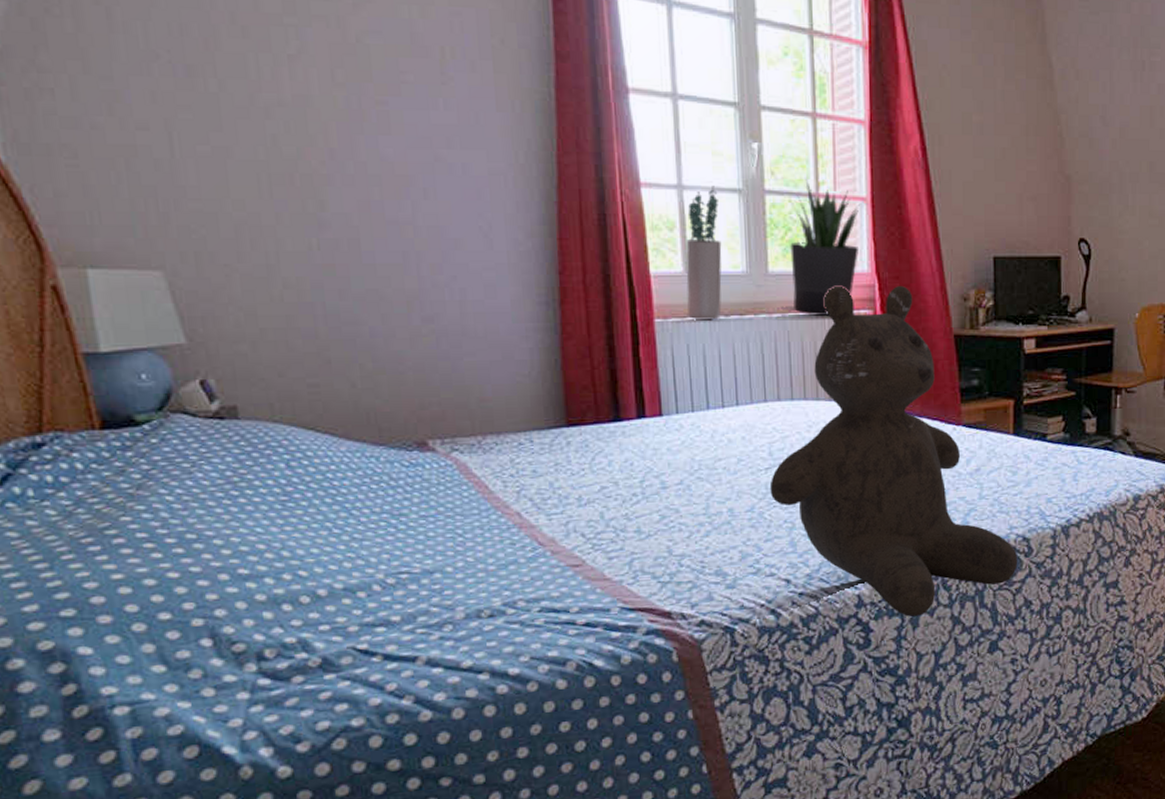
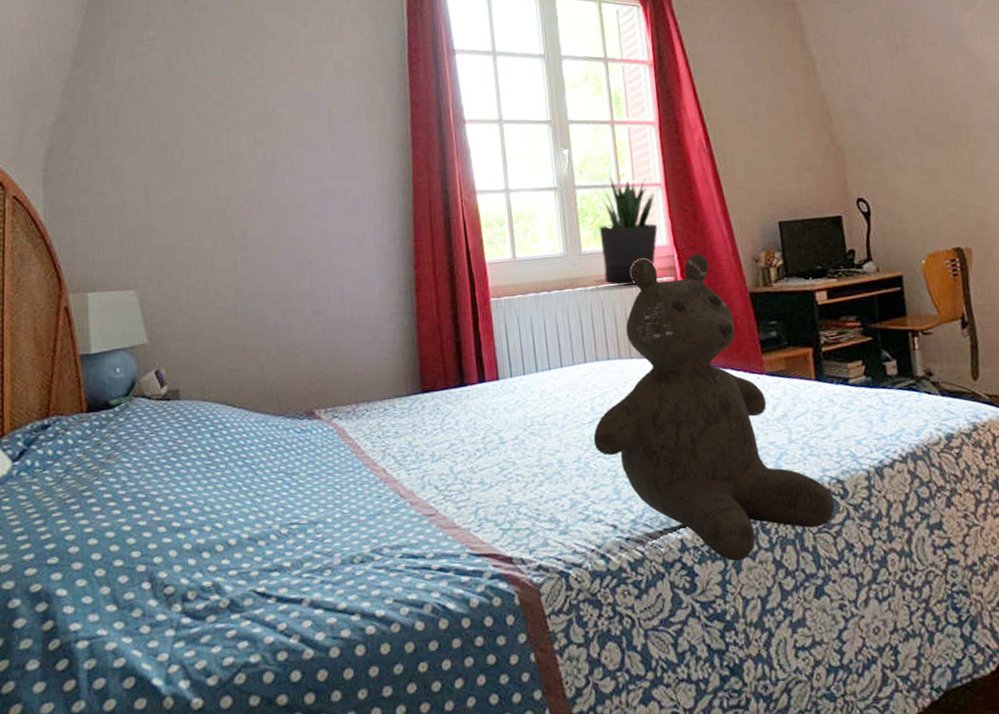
vase: present [686,186,722,320] -> none [513,187,545,297]

